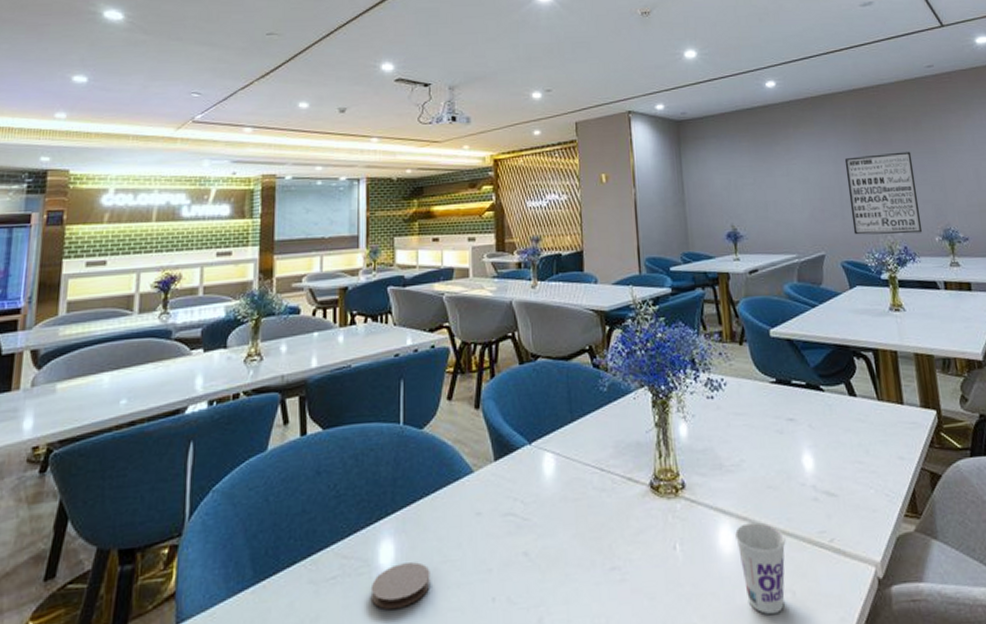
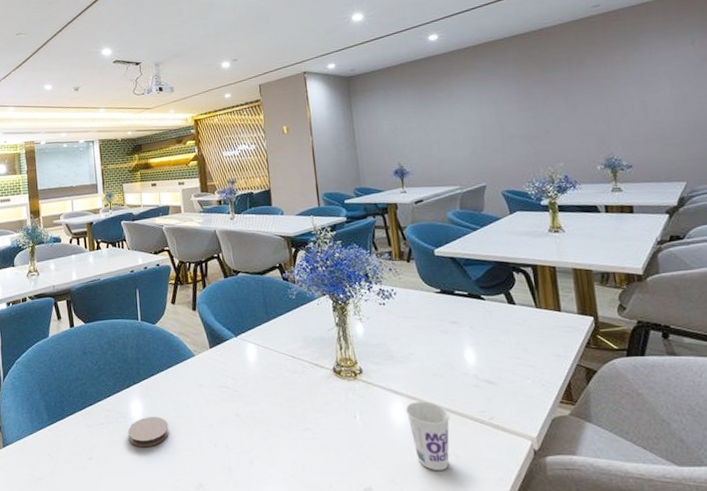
wall art: present [844,151,923,235] -> none [505,88,584,167]

